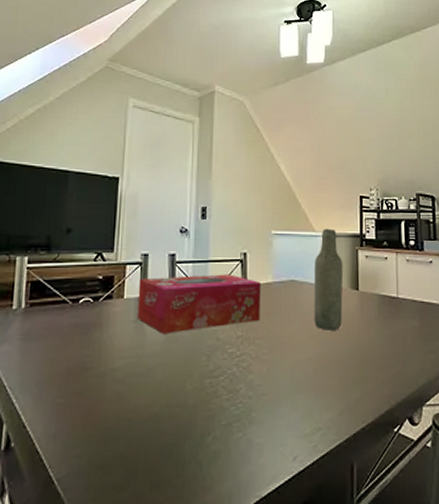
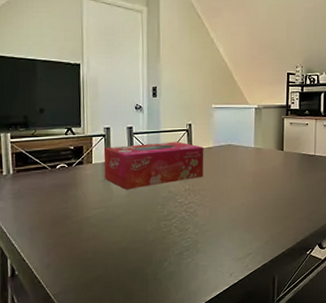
bottle: present [313,228,344,330] -> none [247,101,271,183]

